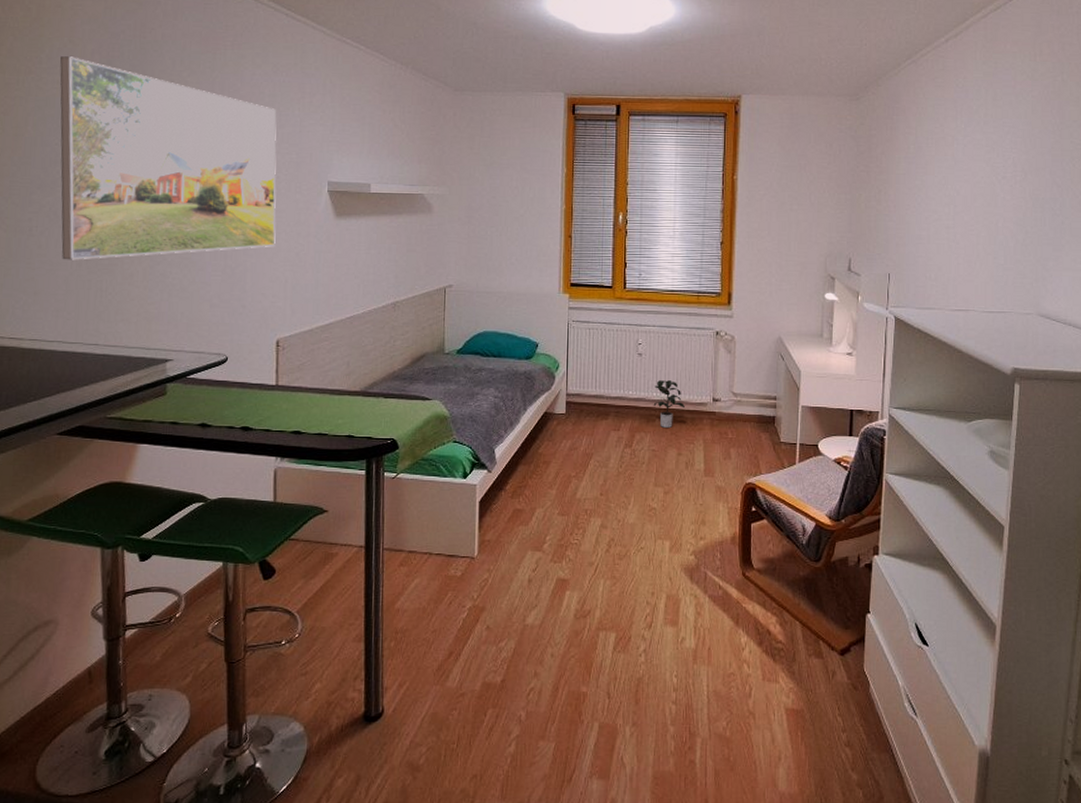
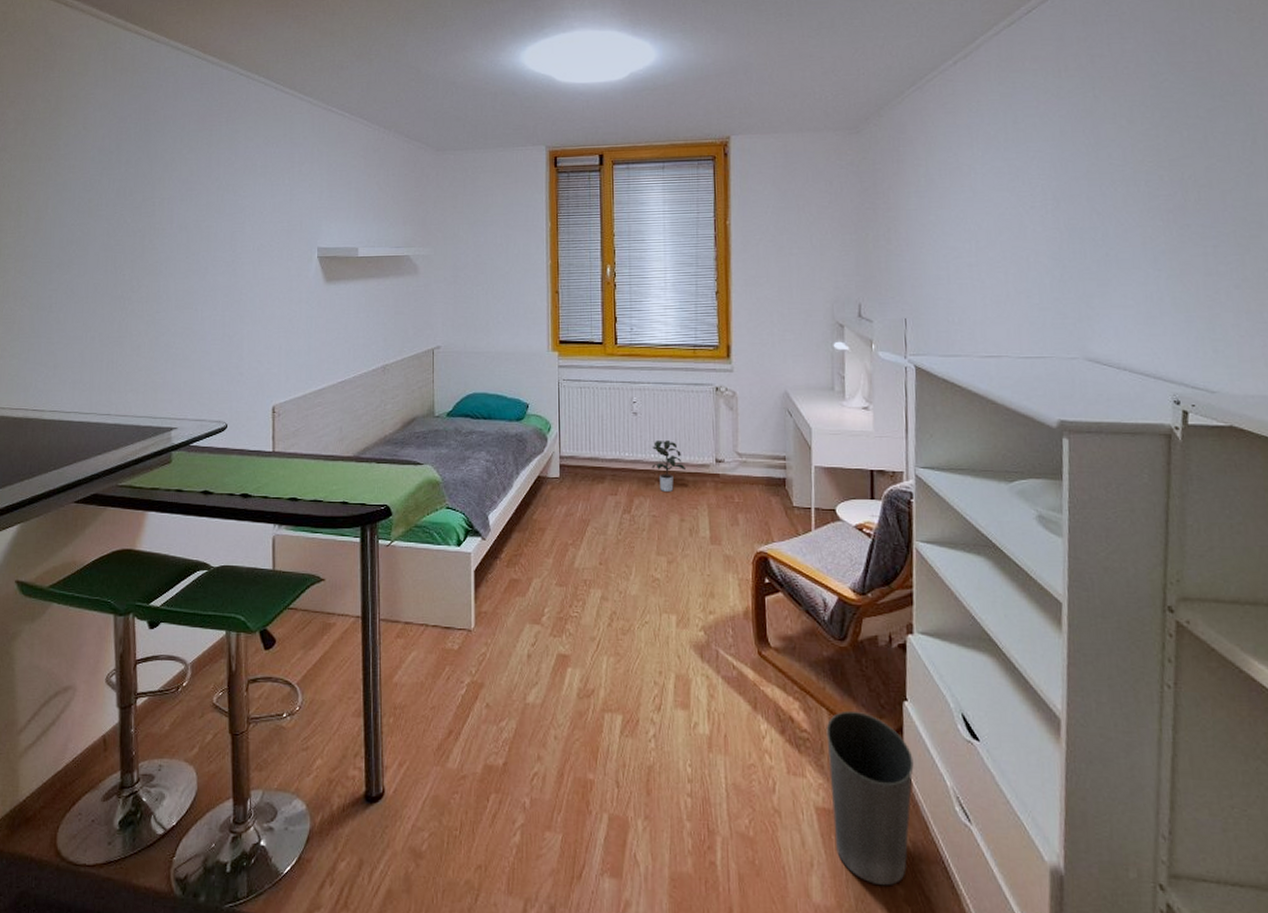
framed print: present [60,56,277,260] -> none [75,142,270,334]
waste basket: none [798,623,872,773] -> present [826,710,914,886]

